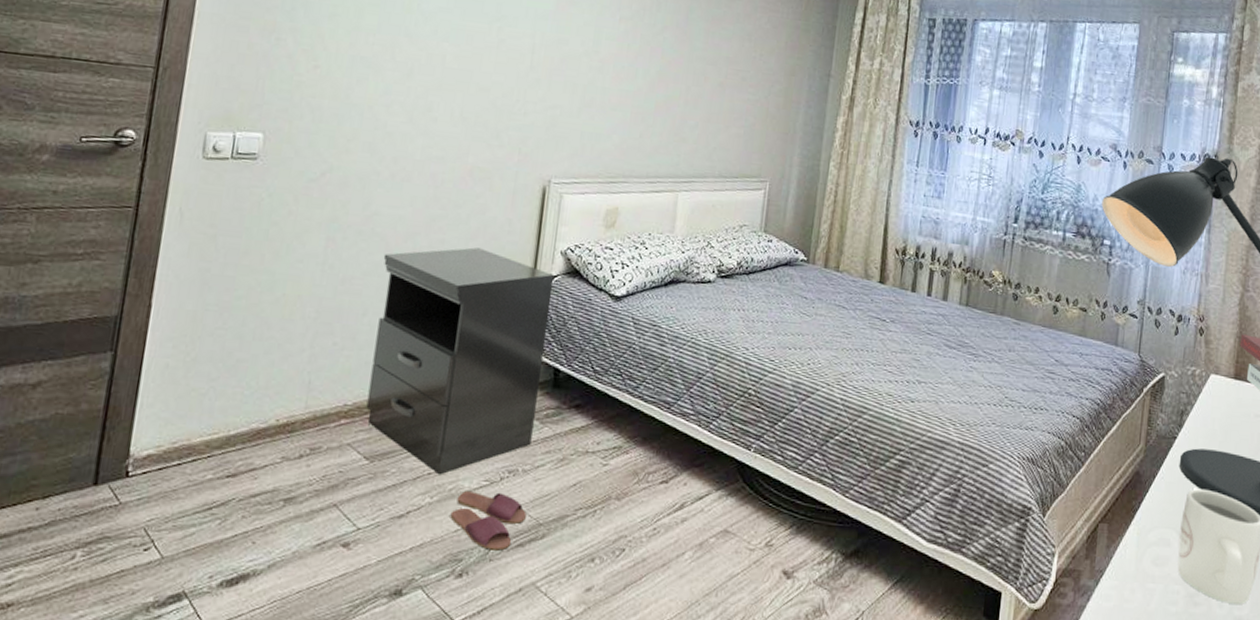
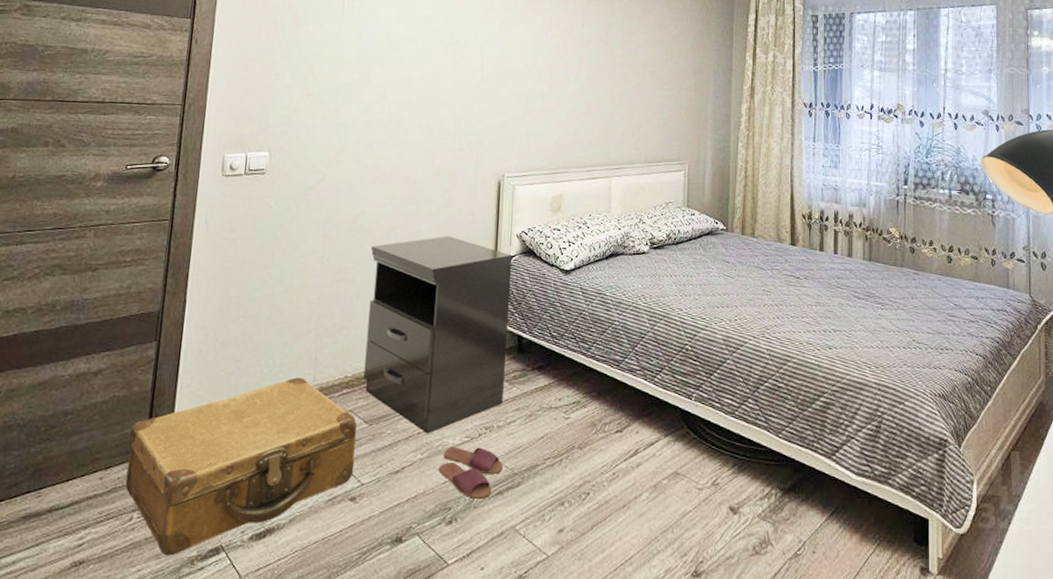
suitcase: none [67,402,356,601] -> present [125,377,357,556]

